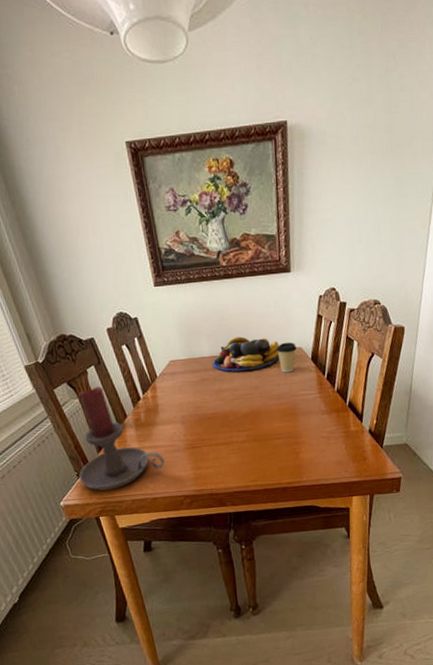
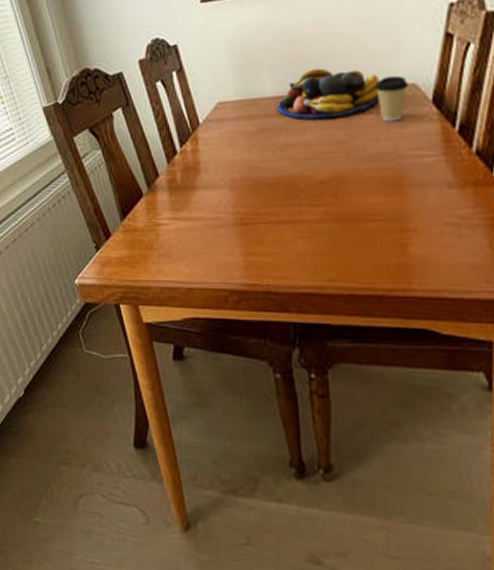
candle holder: present [79,386,165,491] -> none [98,135,205,271]

